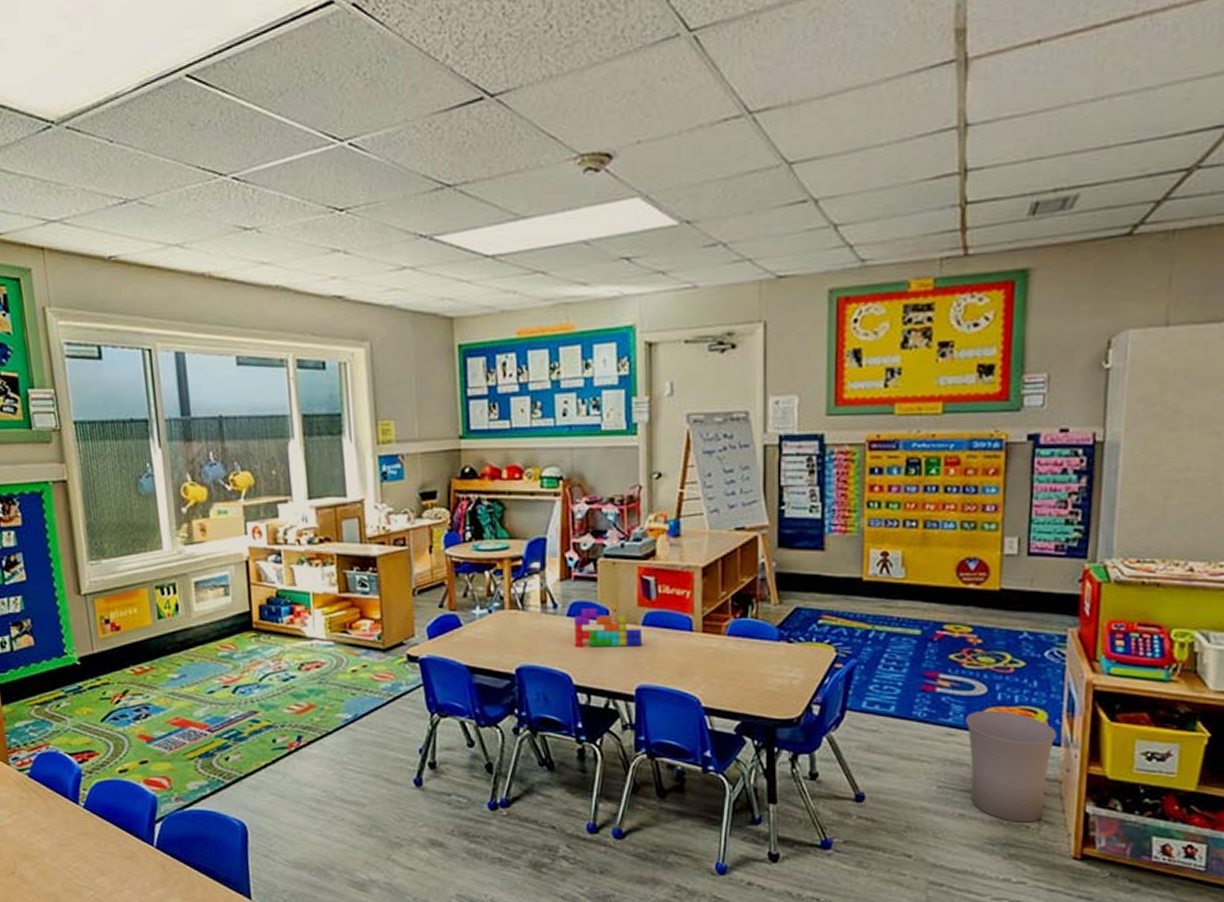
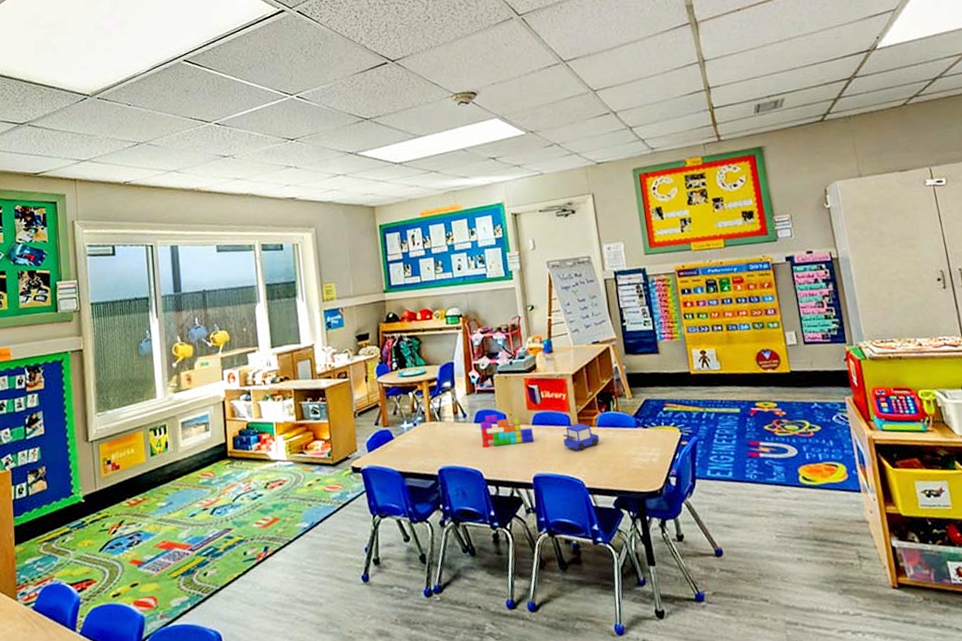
toy truck: none [681,628,728,663] -> present [563,423,600,451]
waste bin: present [966,710,1056,823] -> none [786,467,861,561]

